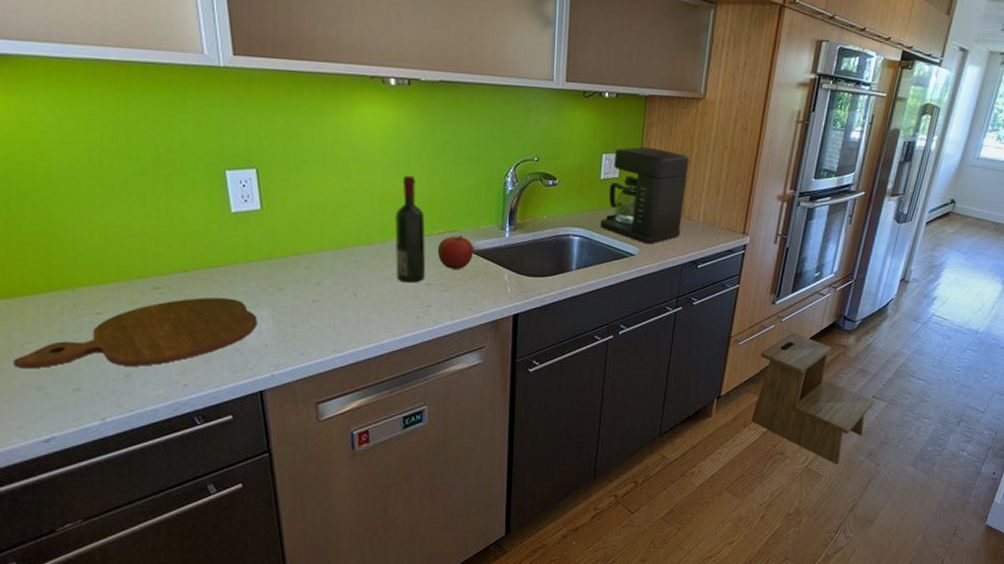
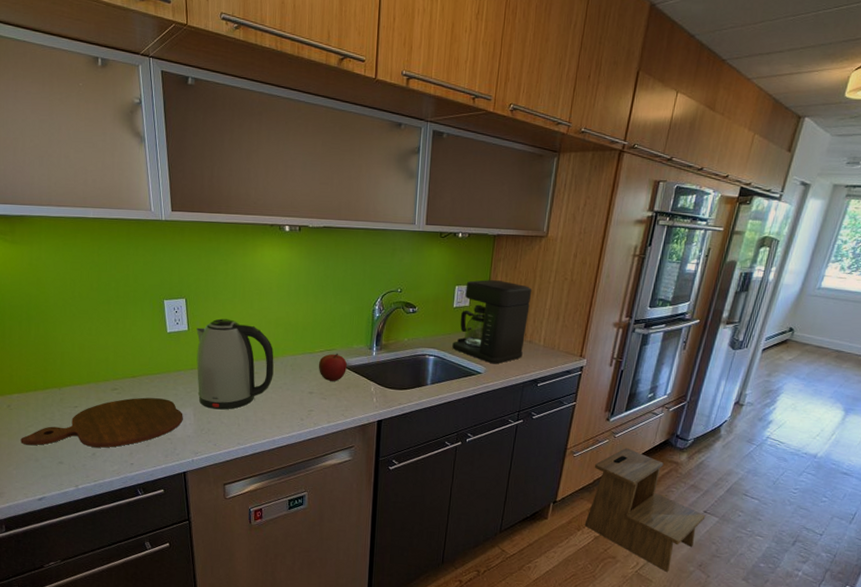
kettle: none [273,194,380,309] -> present [196,318,274,410]
wine bottle: present [395,175,426,283] -> none [286,304,309,391]

